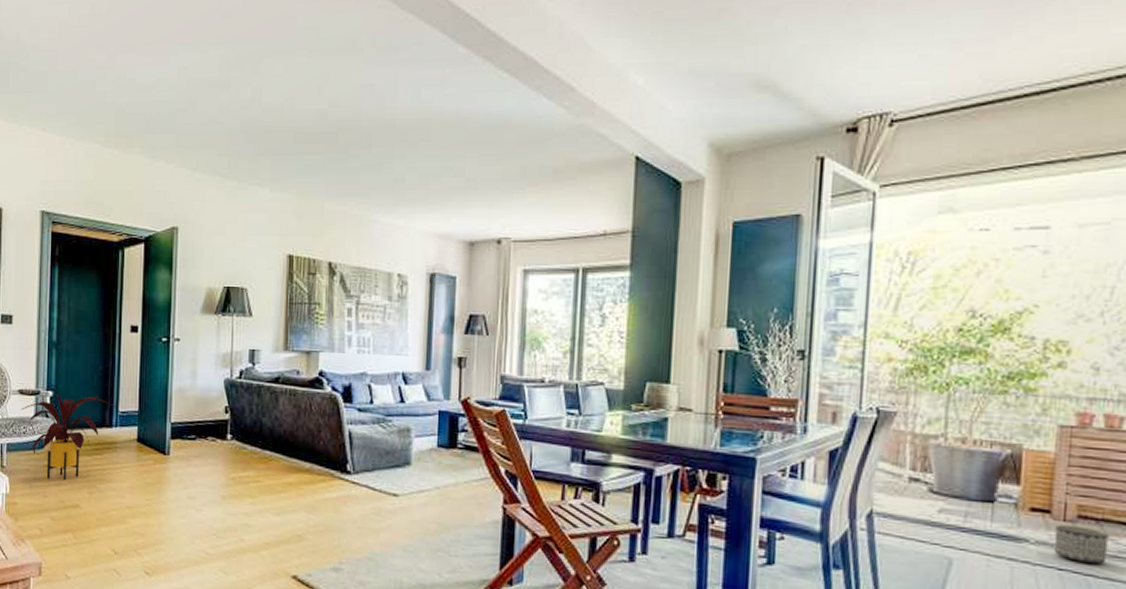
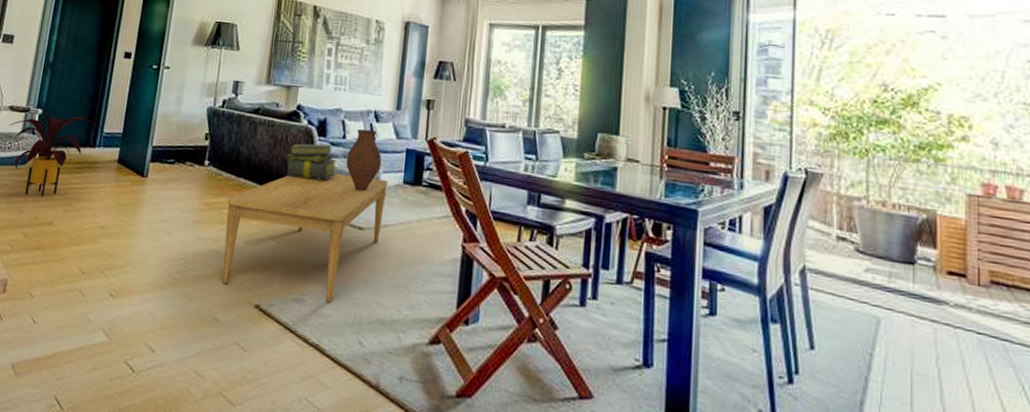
coffee table: none [255,440,421,571] -> present [222,173,388,303]
stack of books: none [312,410,366,448] -> present [286,143,337,180]
vase: none [375,393,413,458] -> present [346,129,382,192]
planter: present [1054,524,1109,565] -> none [971,289,1020,330]

